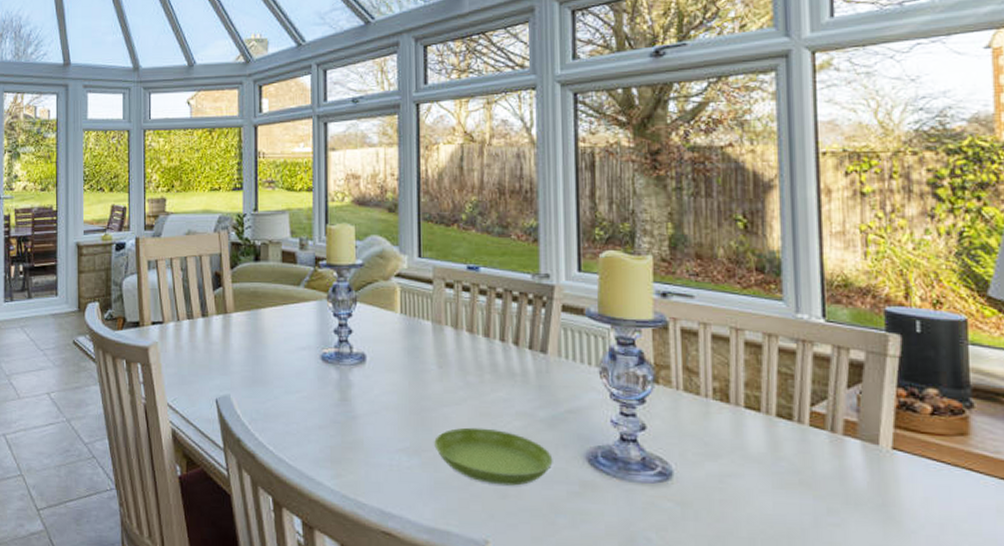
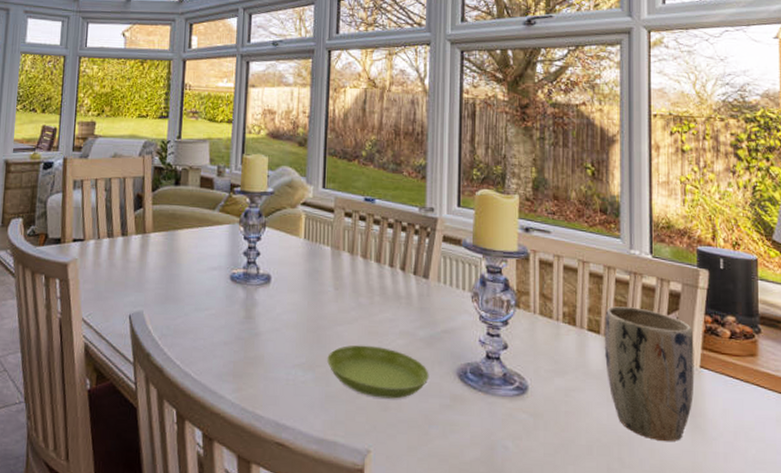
plant pot: none [766,380,885,534] -> present [604,306,695,441]

